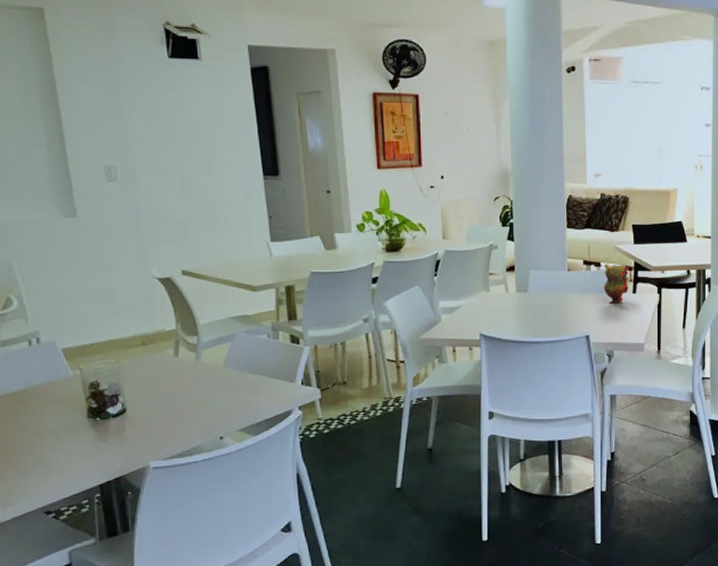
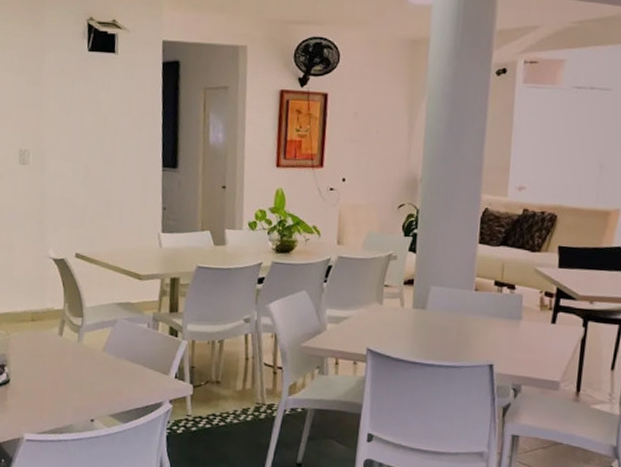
teapot: present [603,264,630,304] -> none [515,287,551,333]

